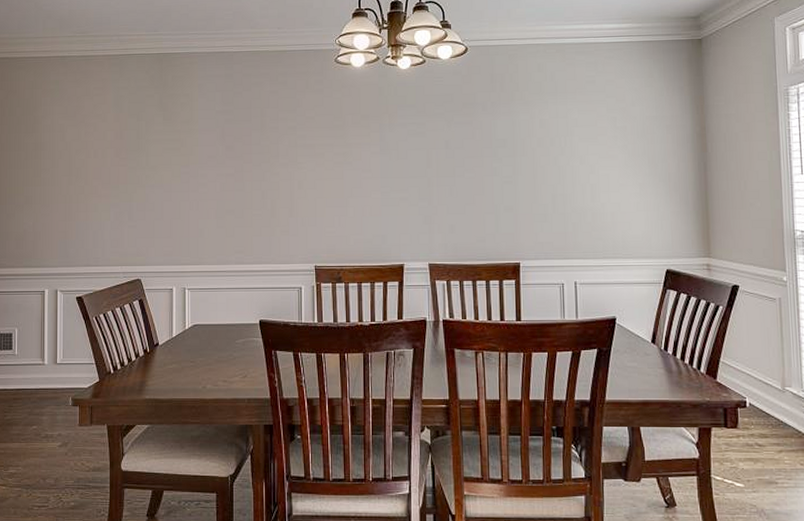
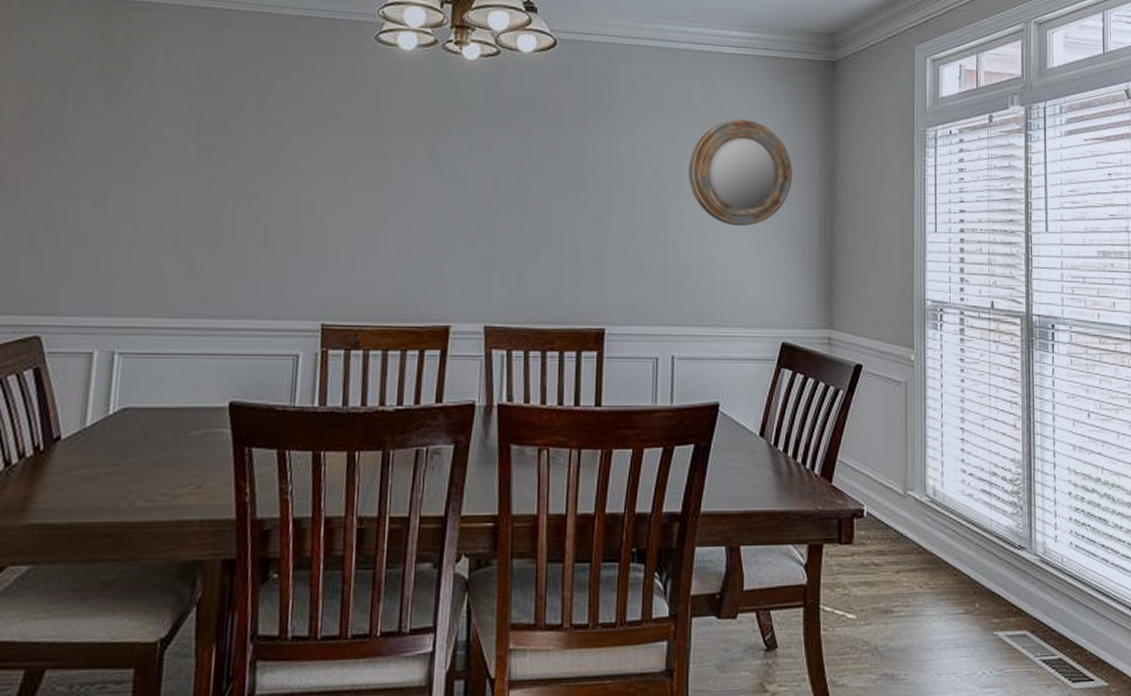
home mirror: none [578,94,668,180] -> present [688,119,792,227]

